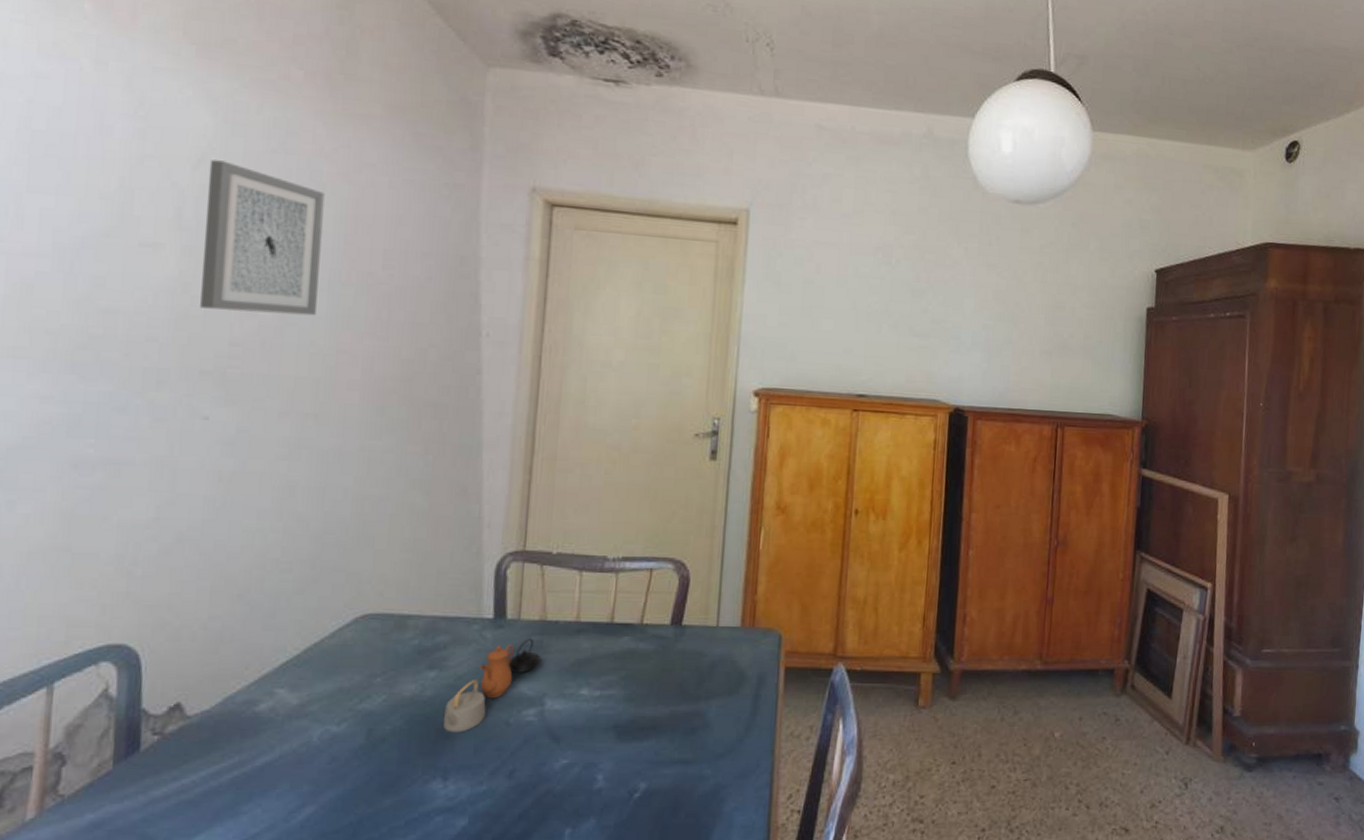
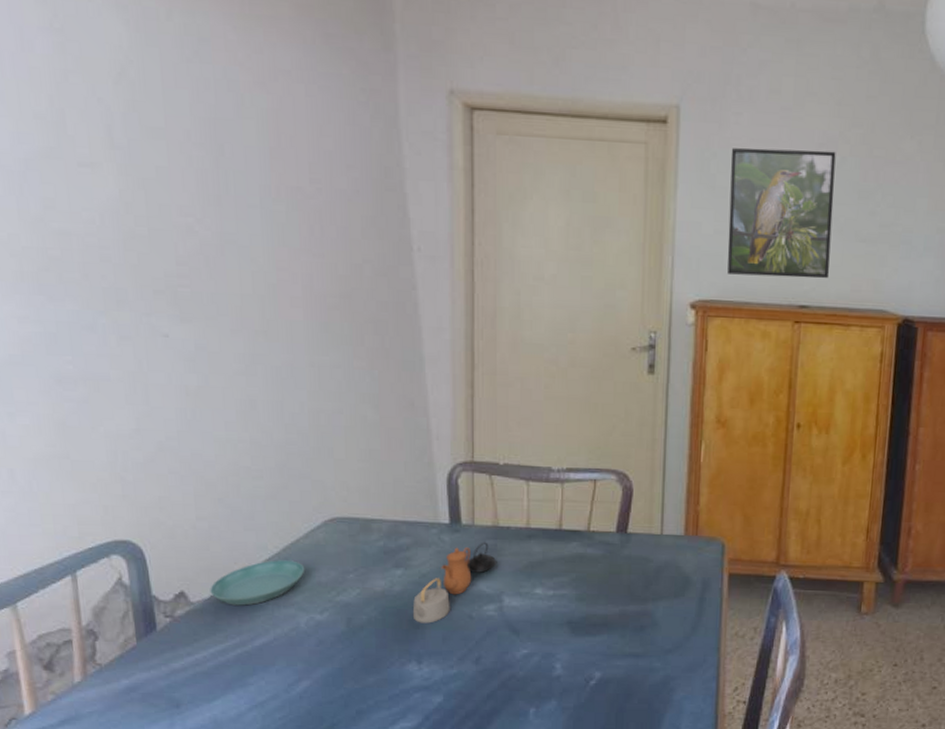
wall art: present [200,160,325,316] -> none [129,73,252,233]
saucer: none [211,663,327,718] -> present [210,560,305,606]
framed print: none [790,249,891,370] -> present [727,148,836,279]

